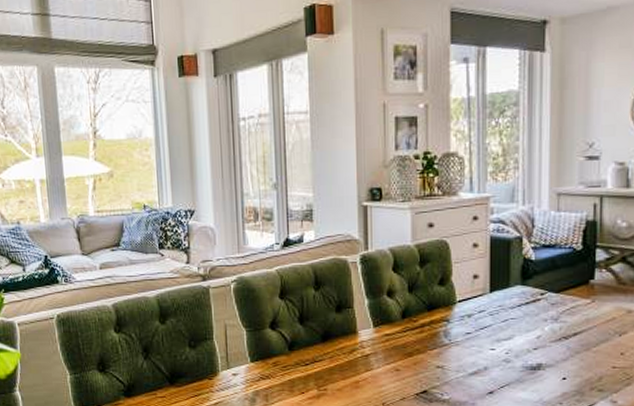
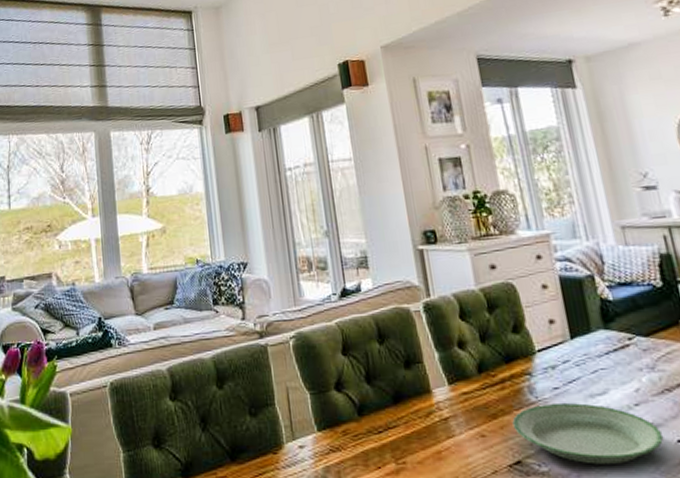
plate: none [425,345,552,395] -> present [512,402,664,465]

